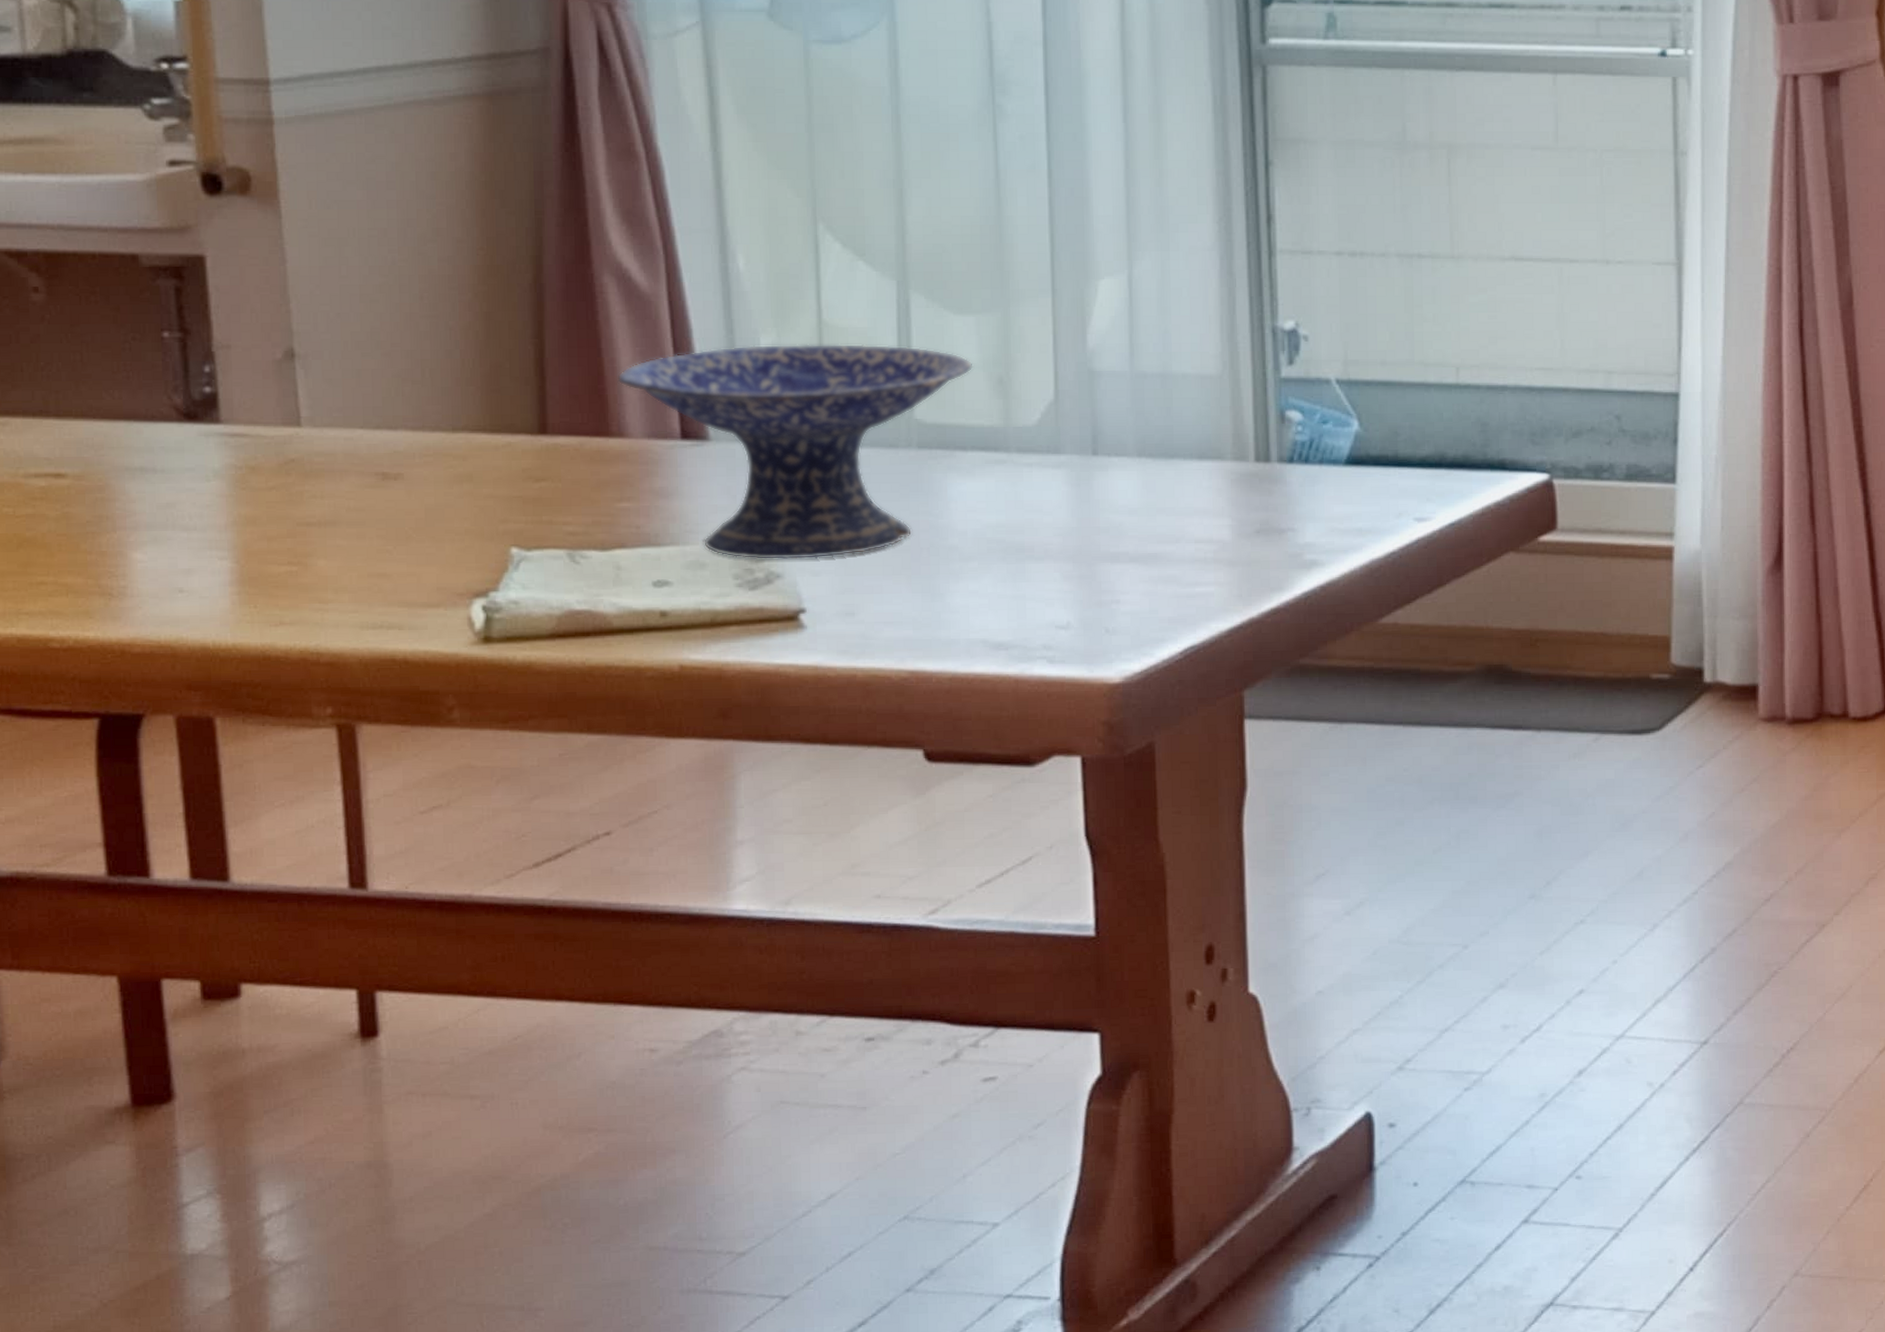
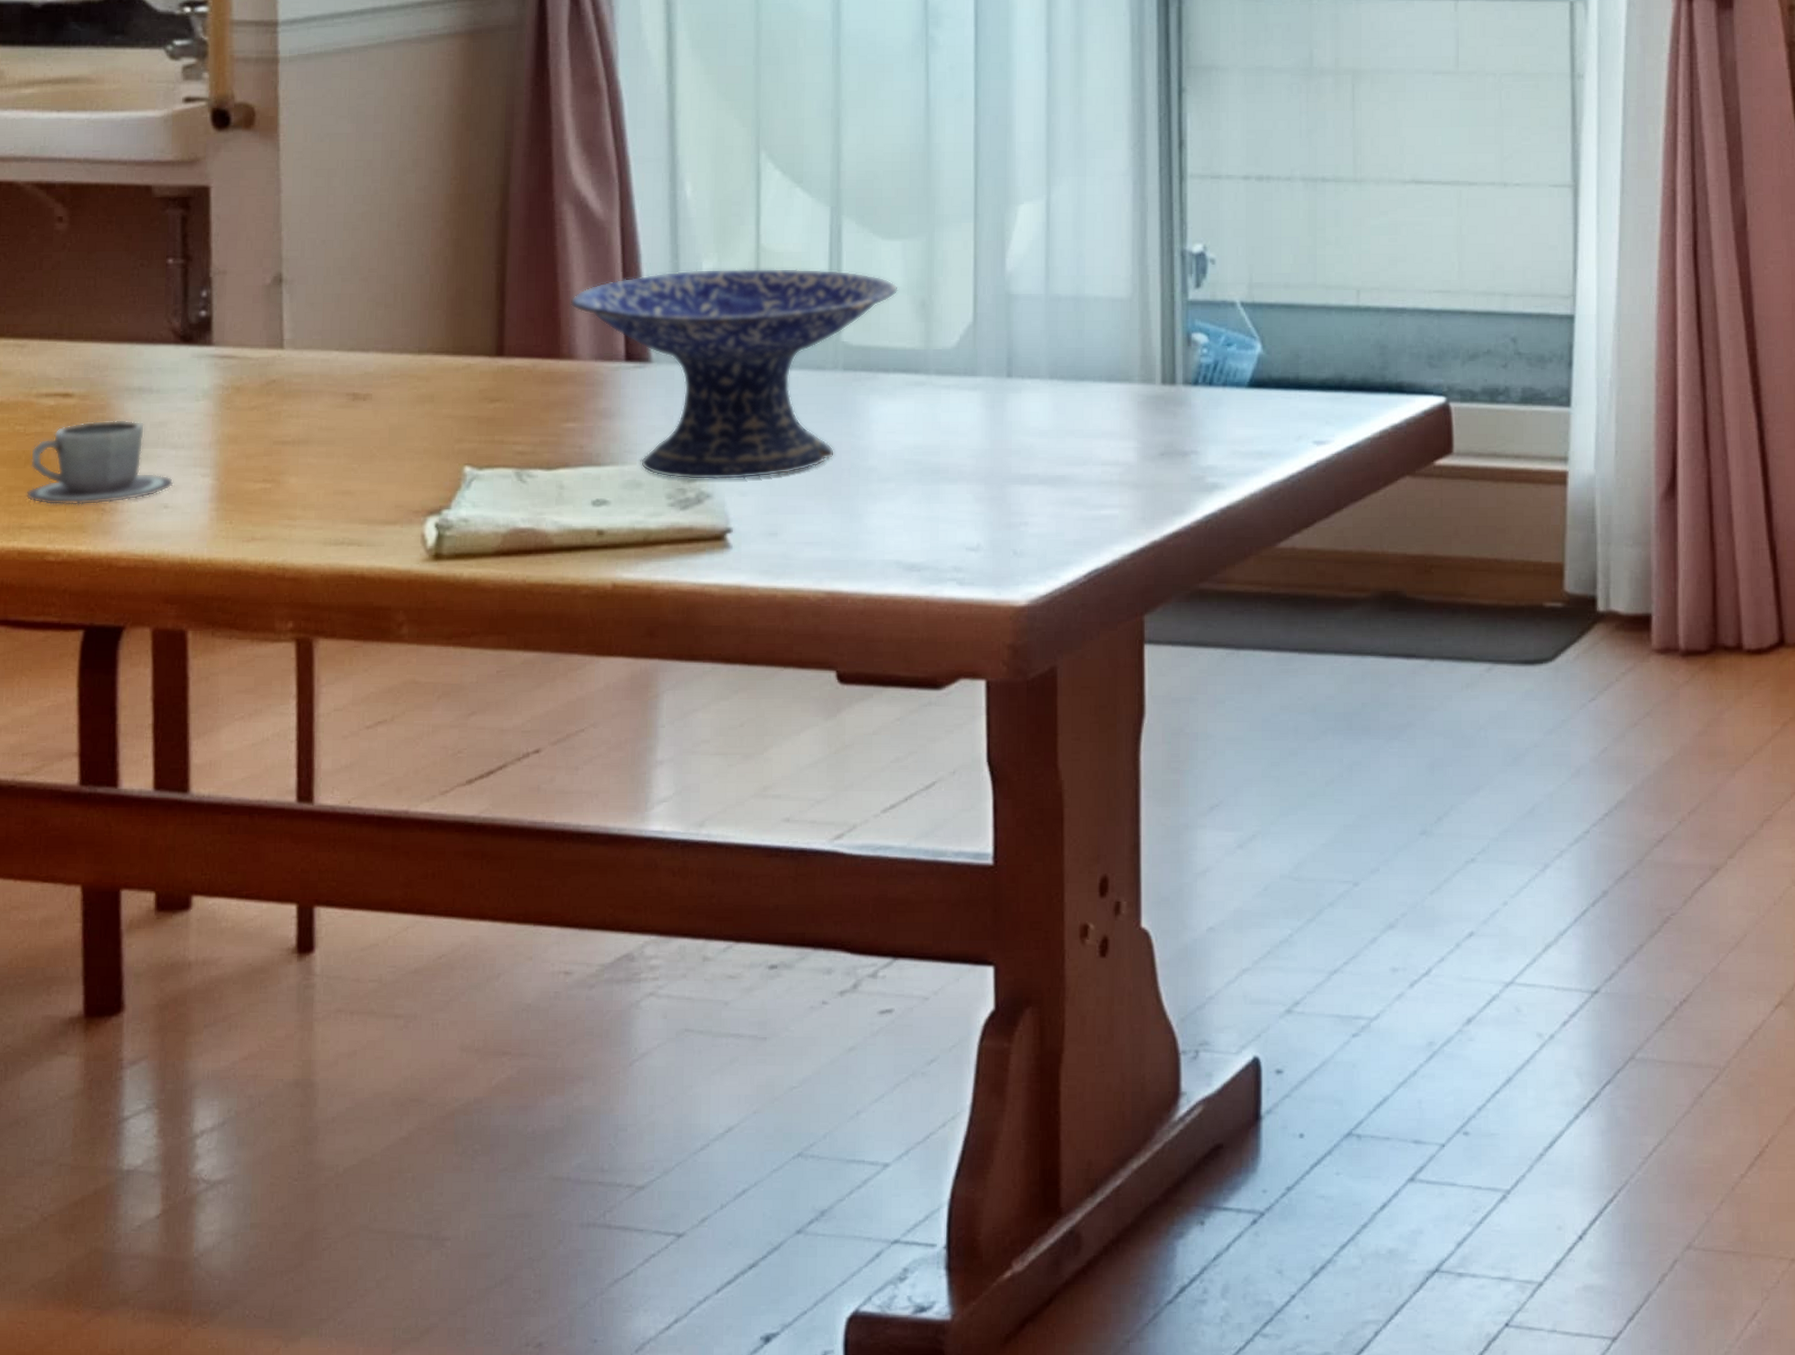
cup: none [21,500,188,591] -> present [26,419,174,506]

